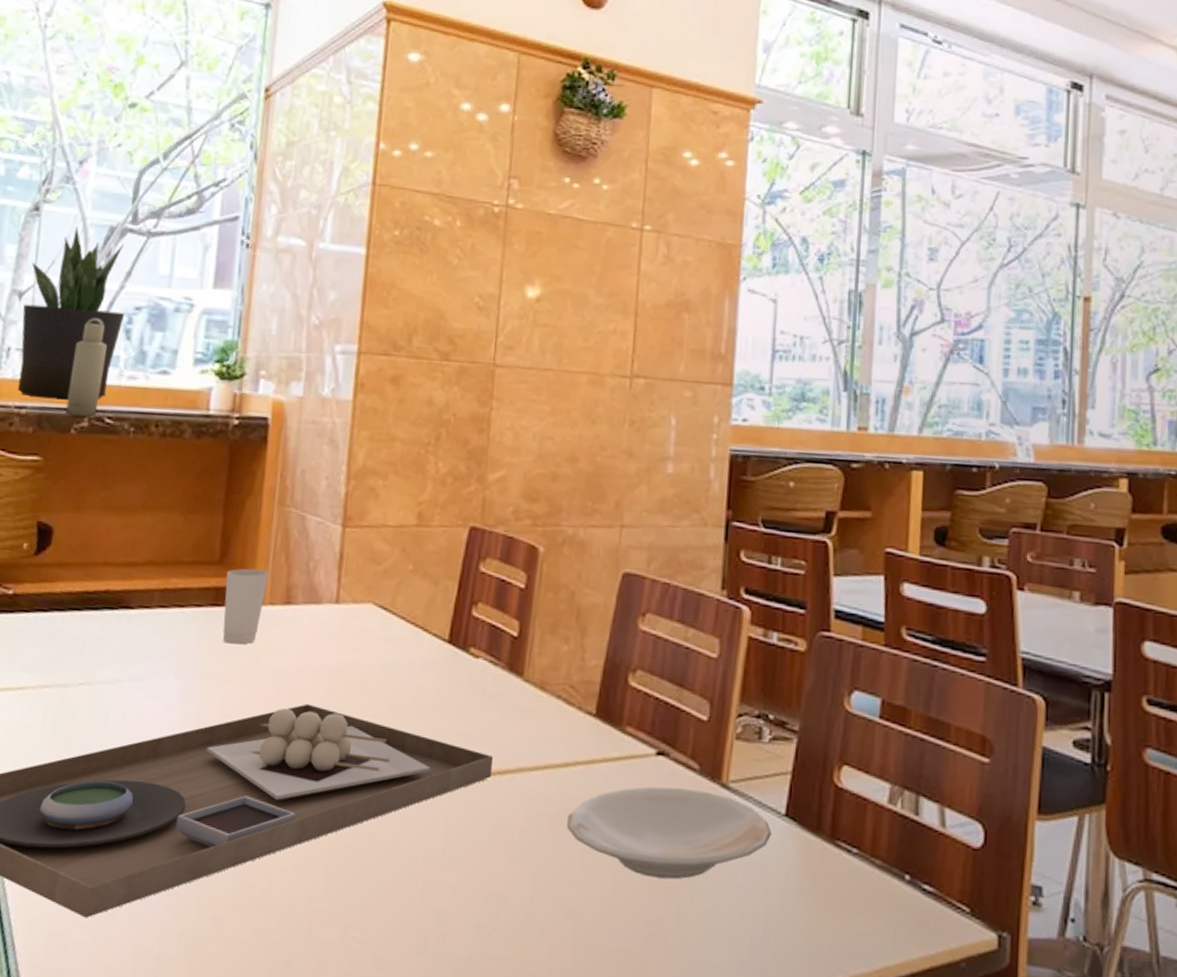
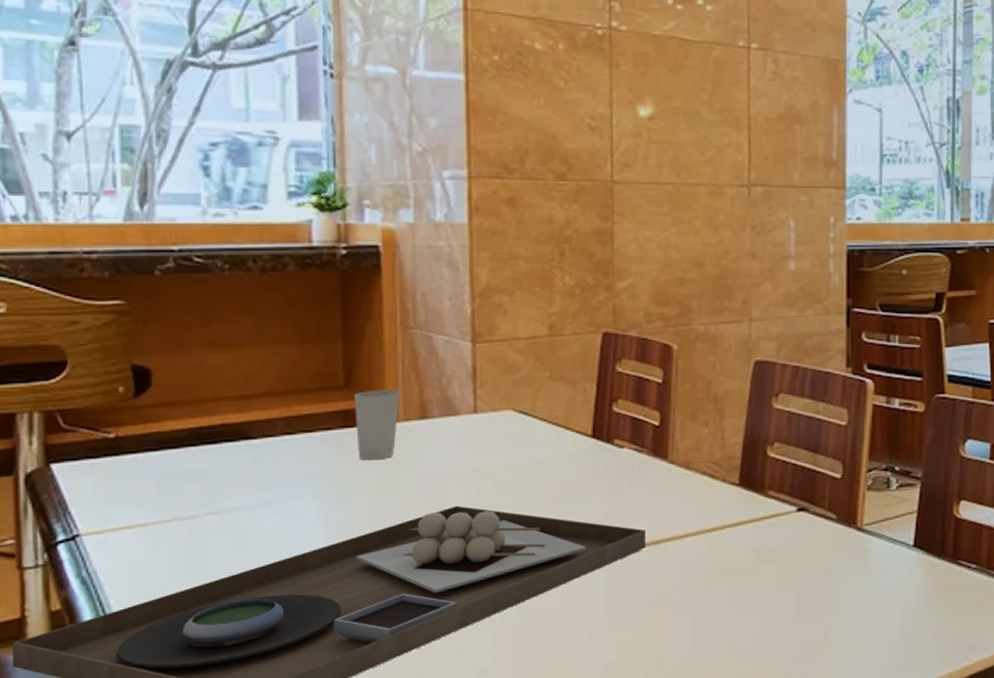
planter: present [17,227,125,399] -> none [75,61,200,240]
bottle: present [65,318,107,417] -> none [145,156,183,257]
saucer: present [567,786,772,880] -> none [720,535,903,611]

